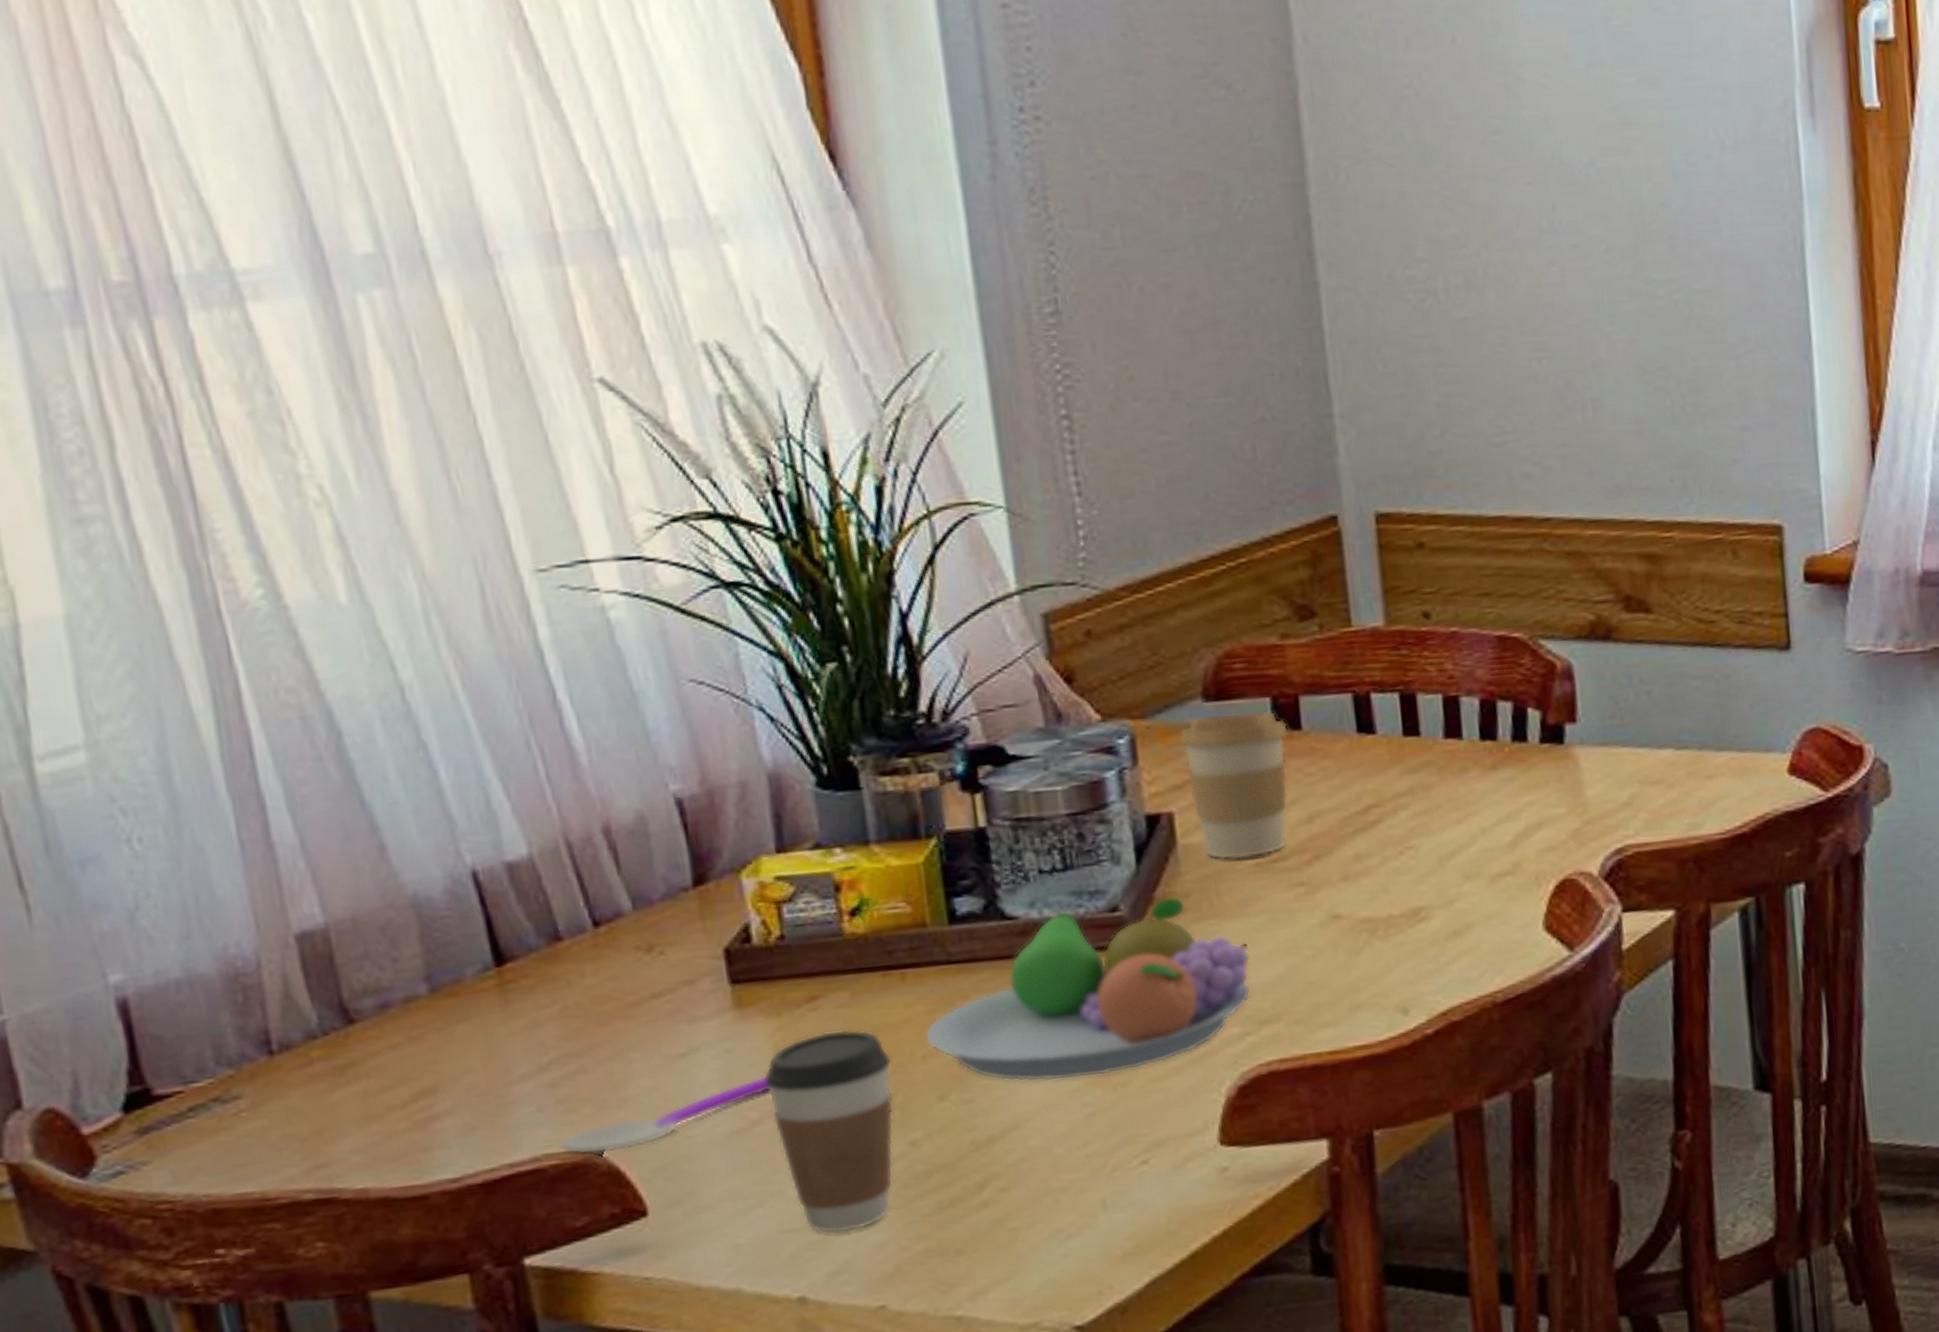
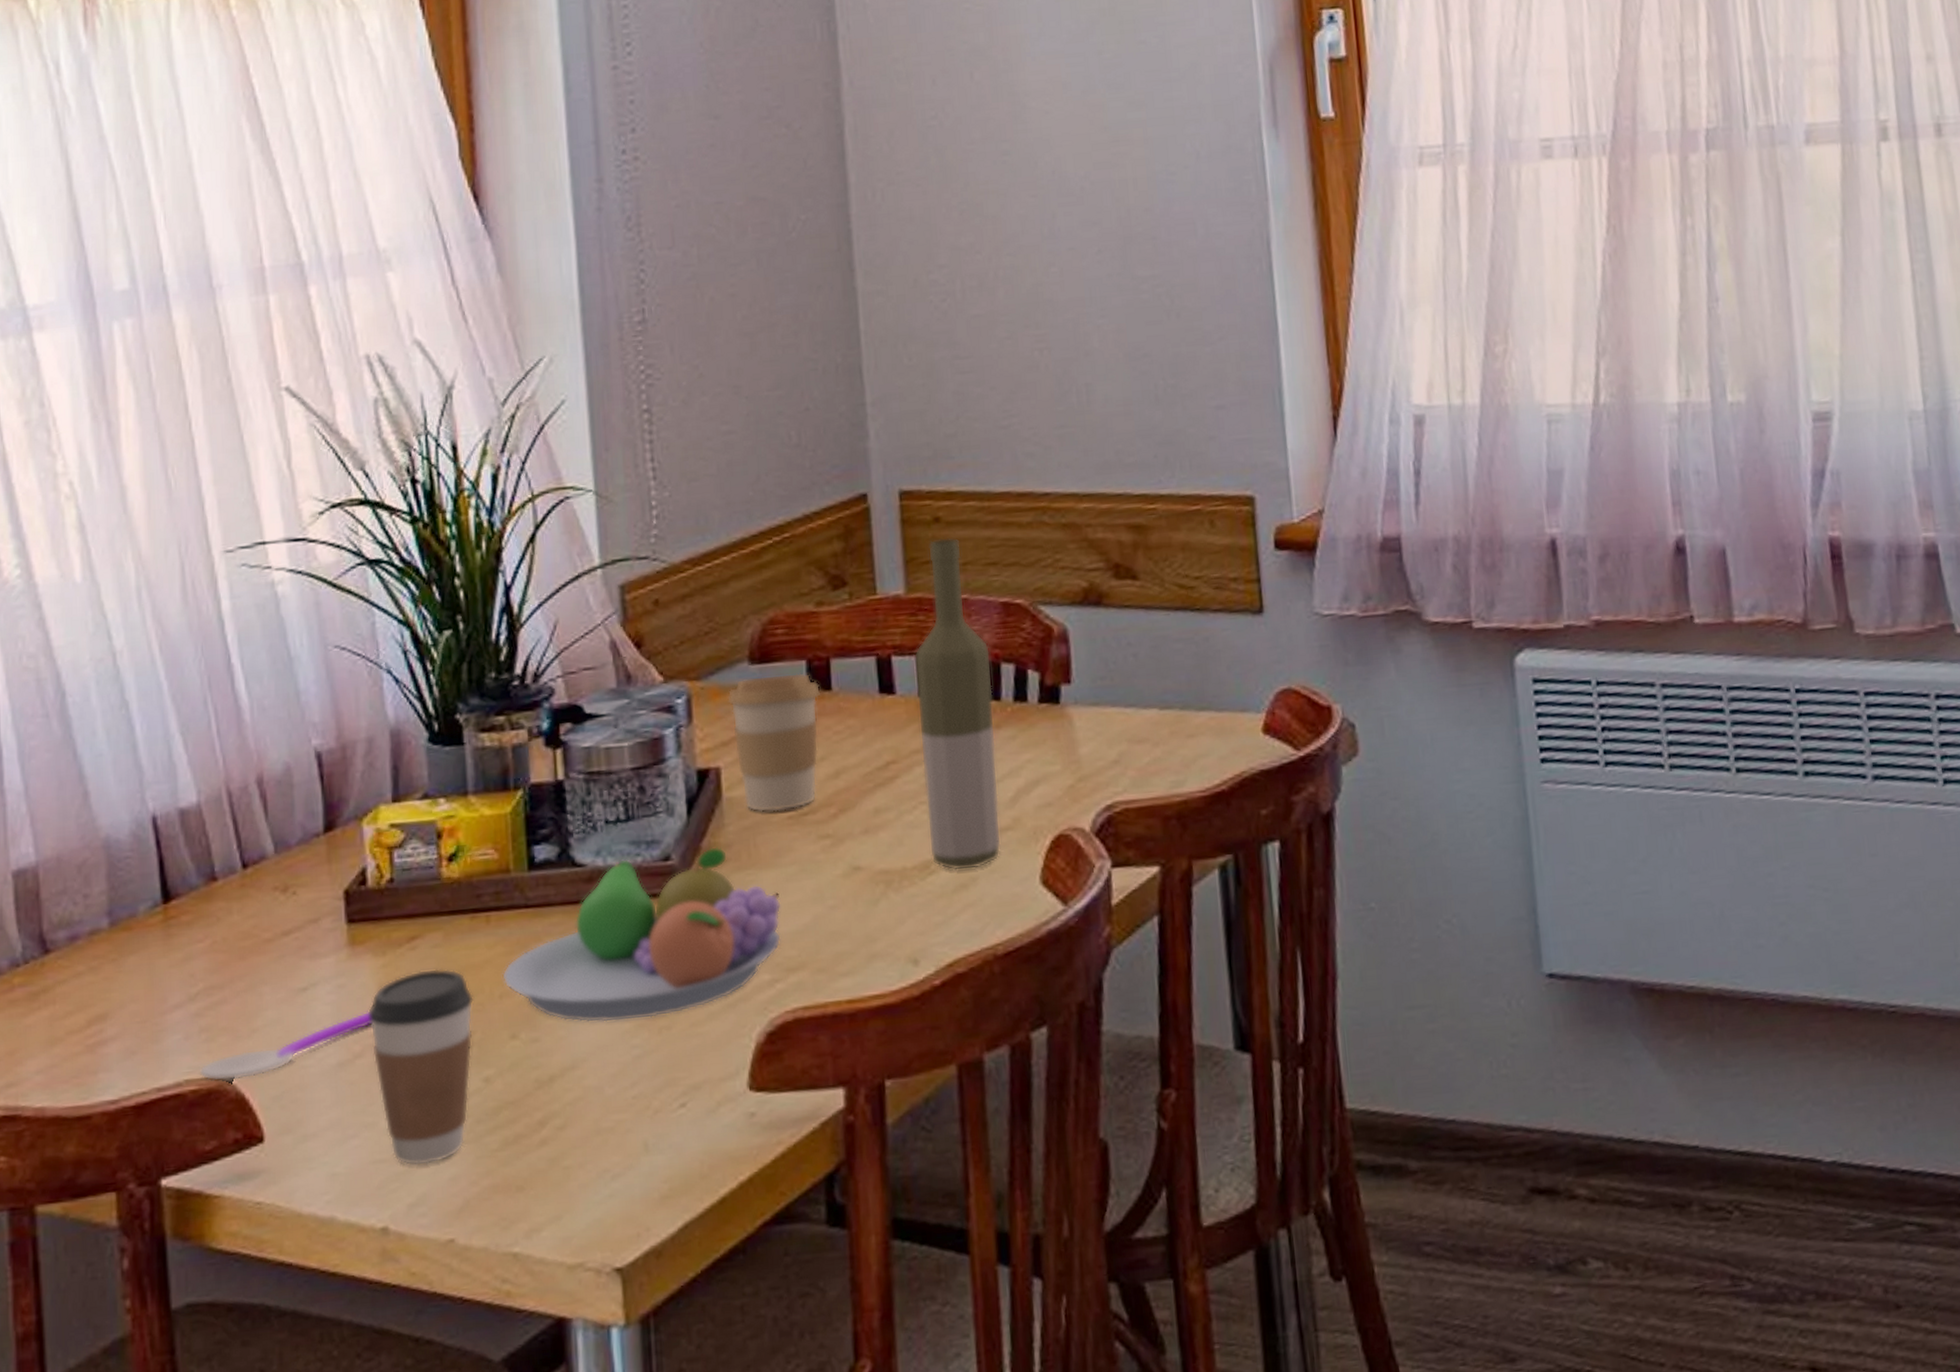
bottle: none [1396,565,1499,918] -> present [914,537,1001,871]

